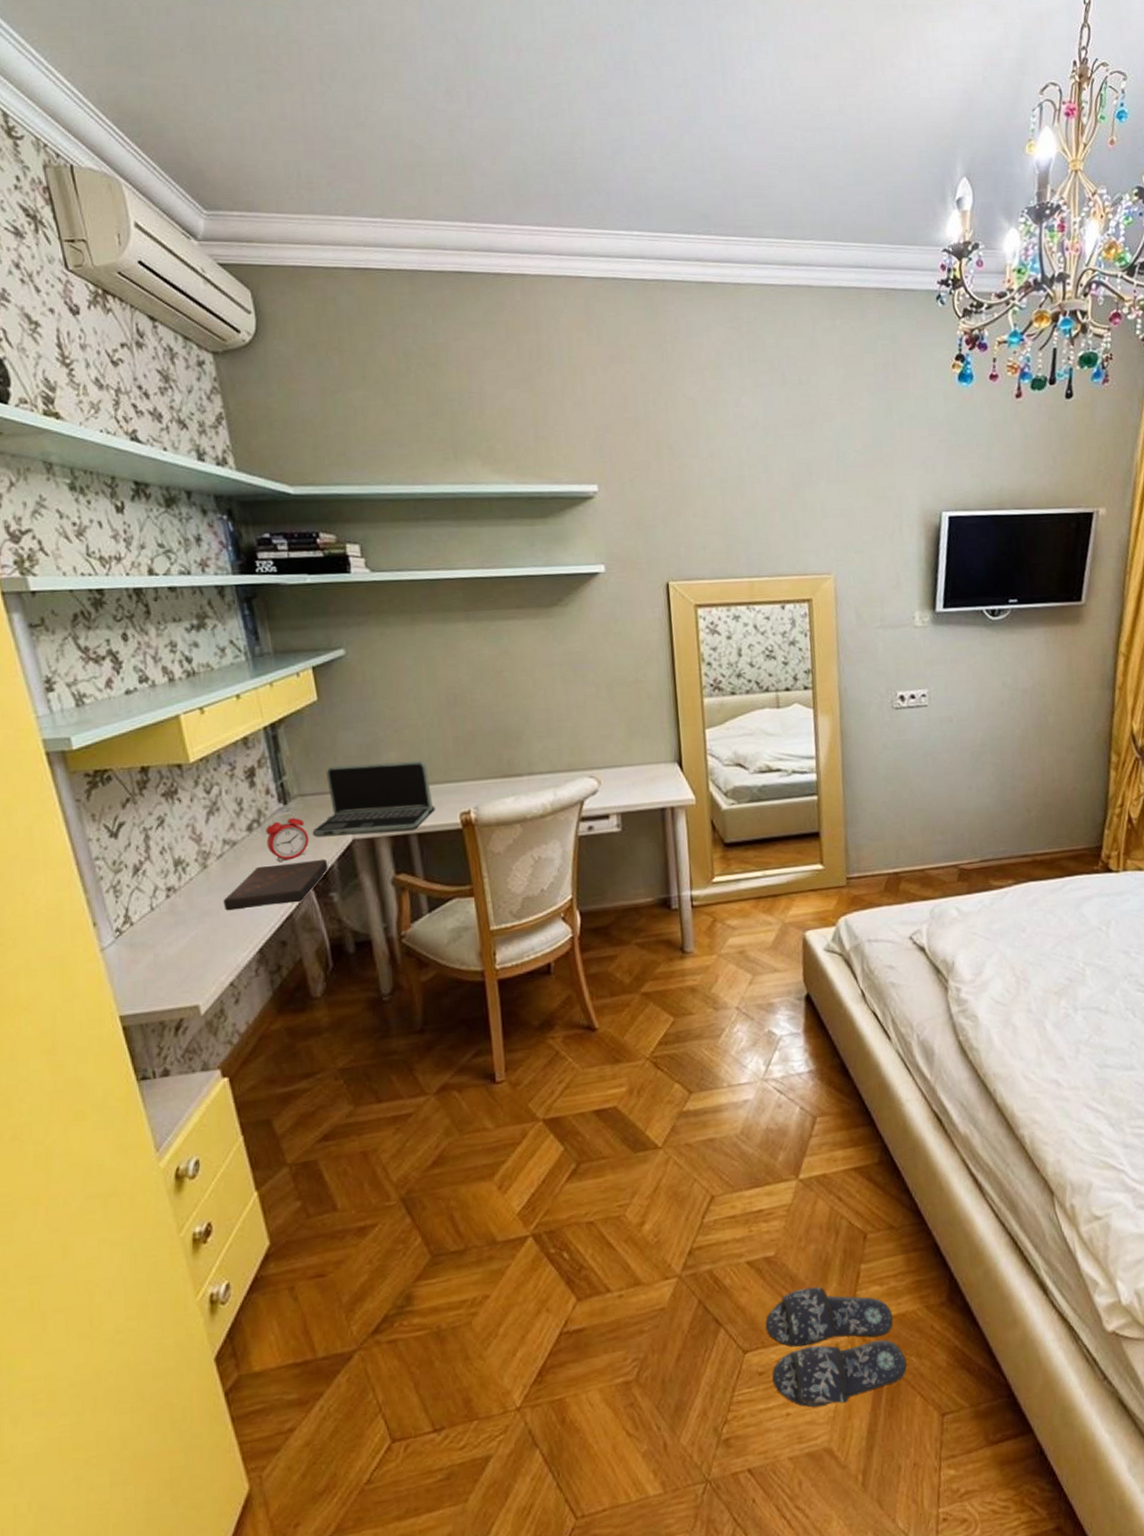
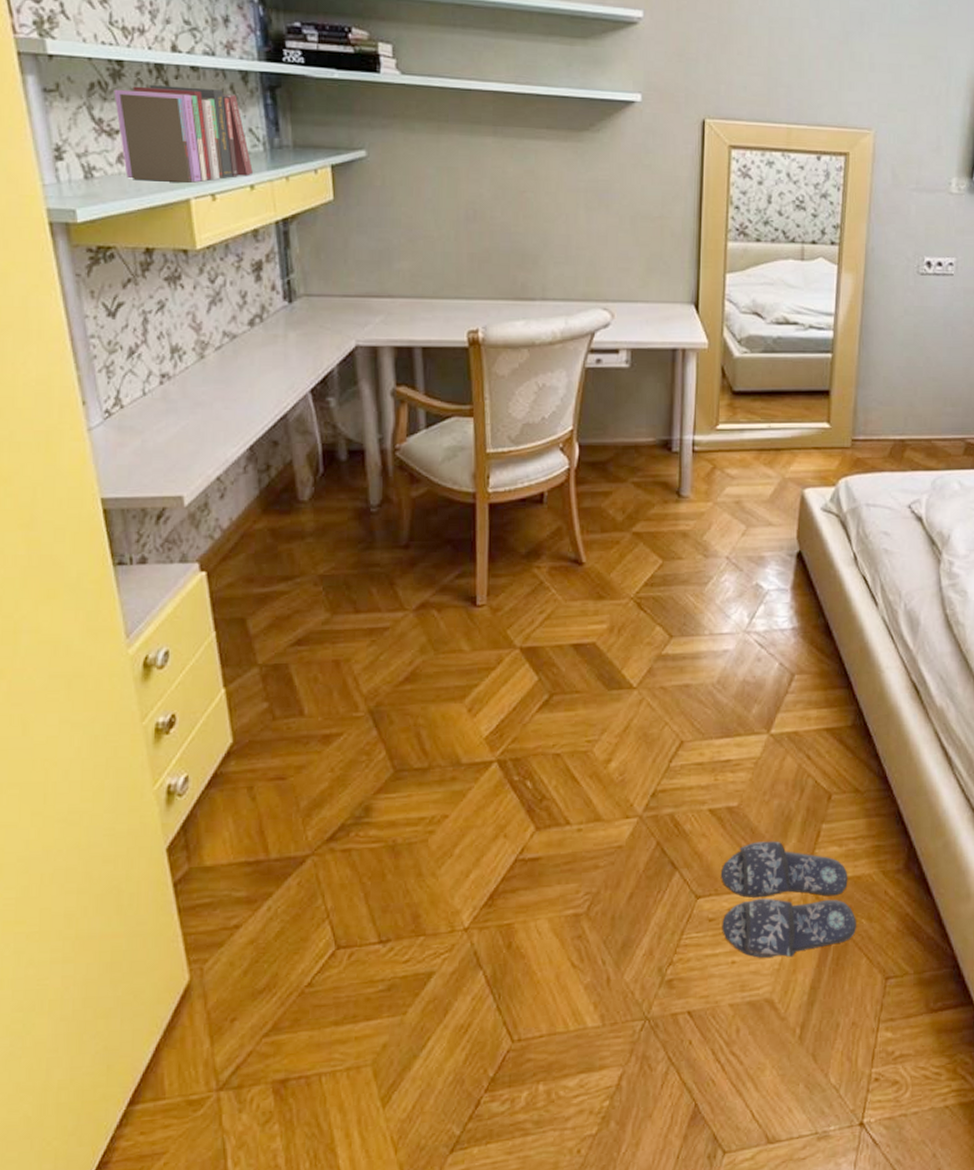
books: none [97,606,237,702] -> present [114,85,253,183]
book: present [223,858,328,910] -> none [217,362,328,403]
alarm clock: present [266,812,310,863] -> none [267,311,312,361]
laptop: present [313,760,435,838] -> none [316,269,443,345]

